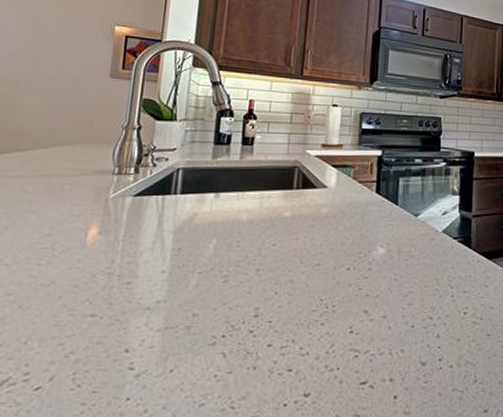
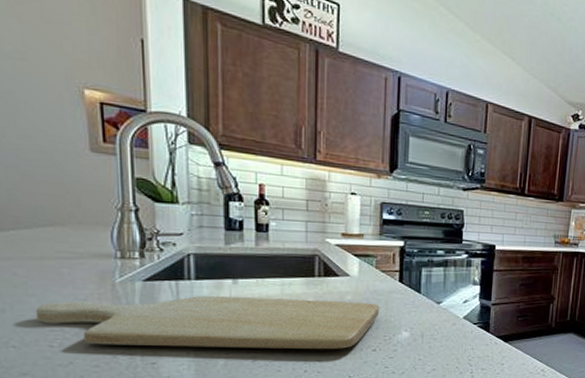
chopping board: none [32,209,356,268] -> present [35,295,380,349]

